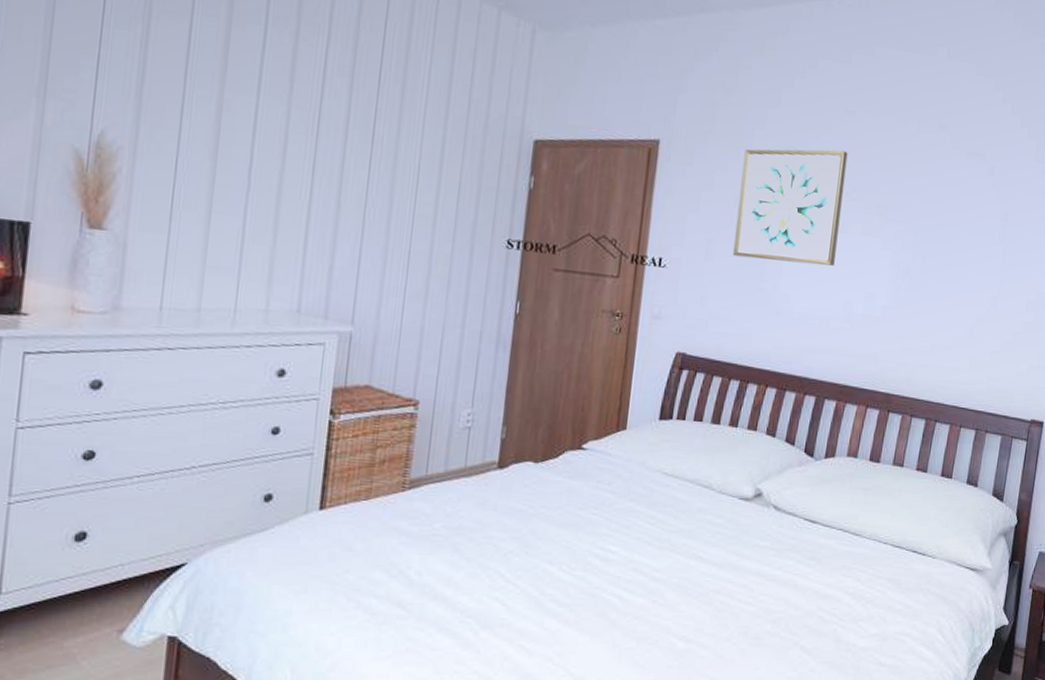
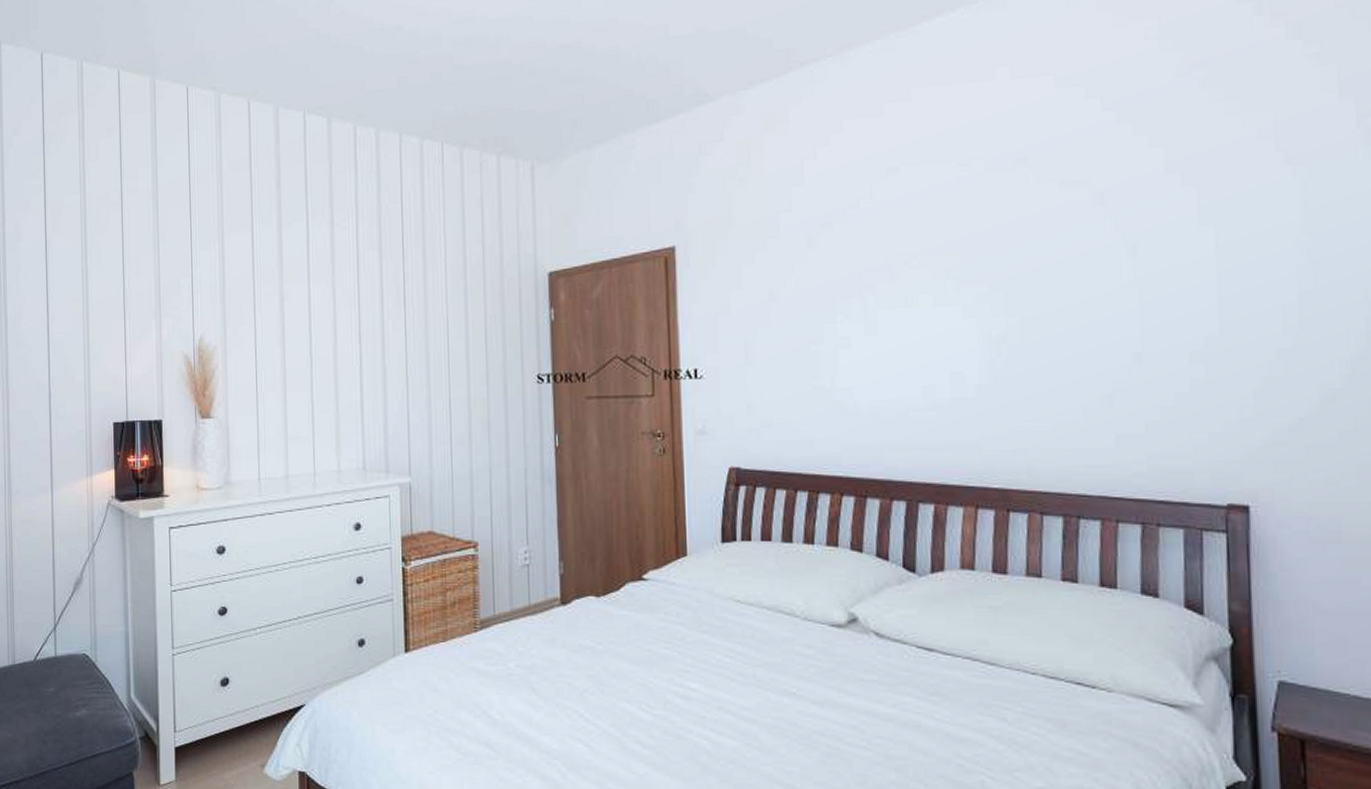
wall art: present [732,149,848,266] -> none [772,214,903,355]

